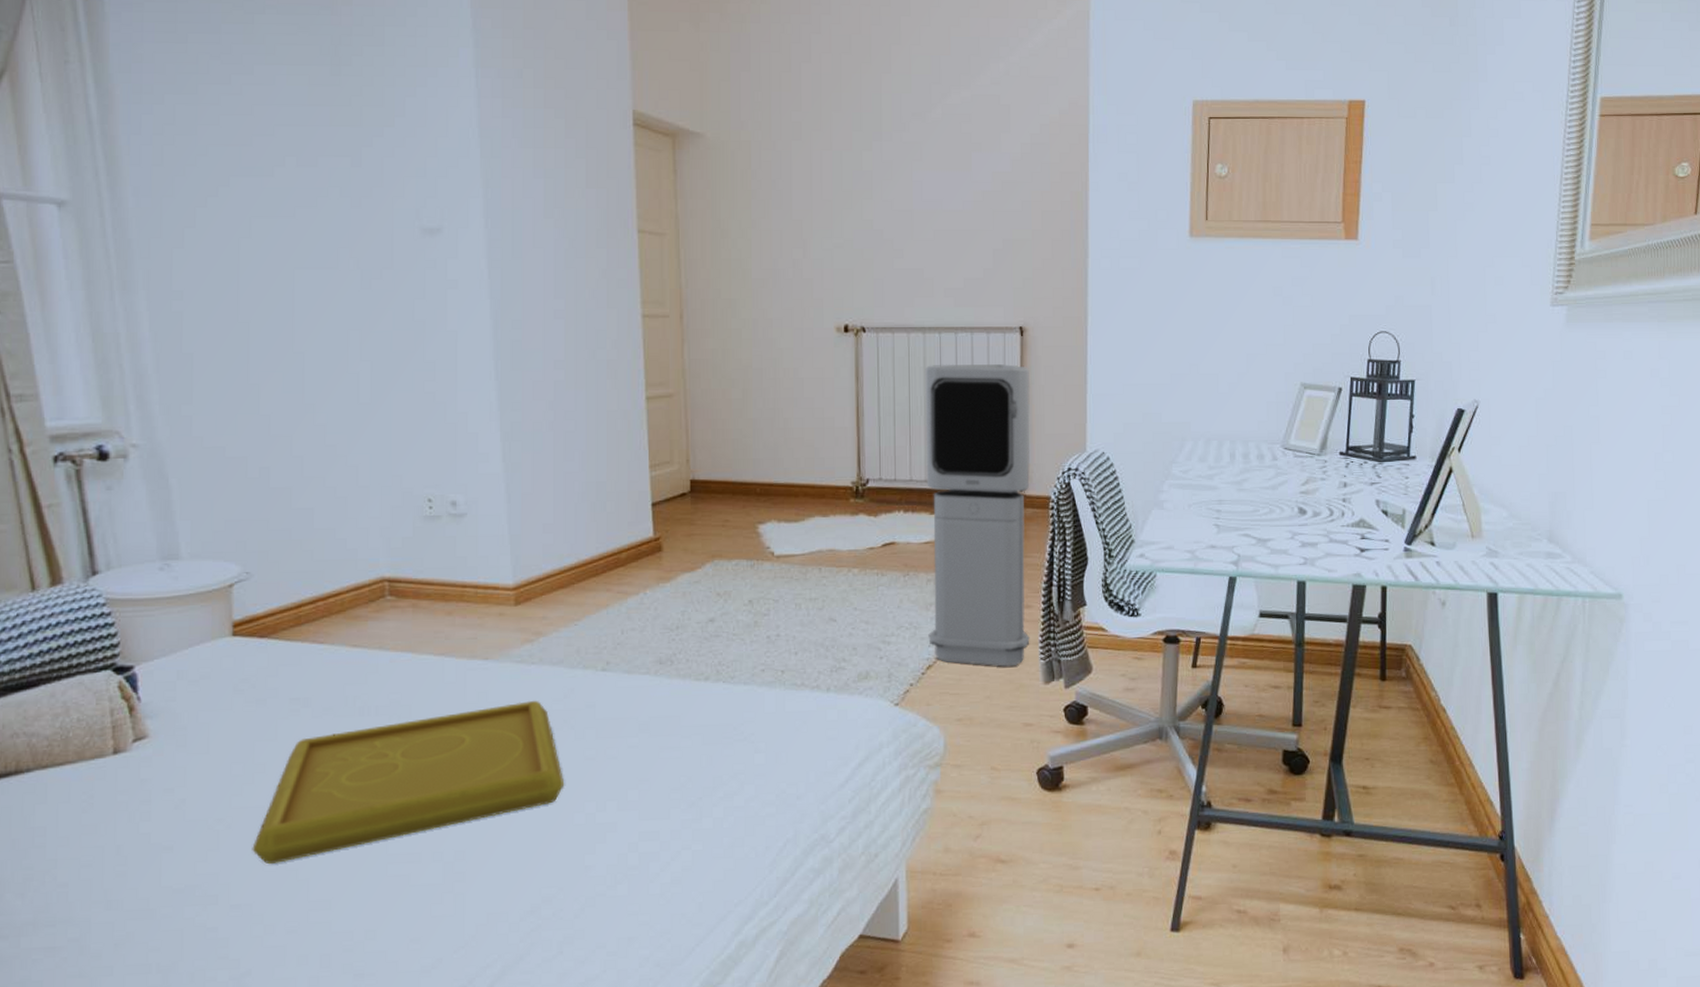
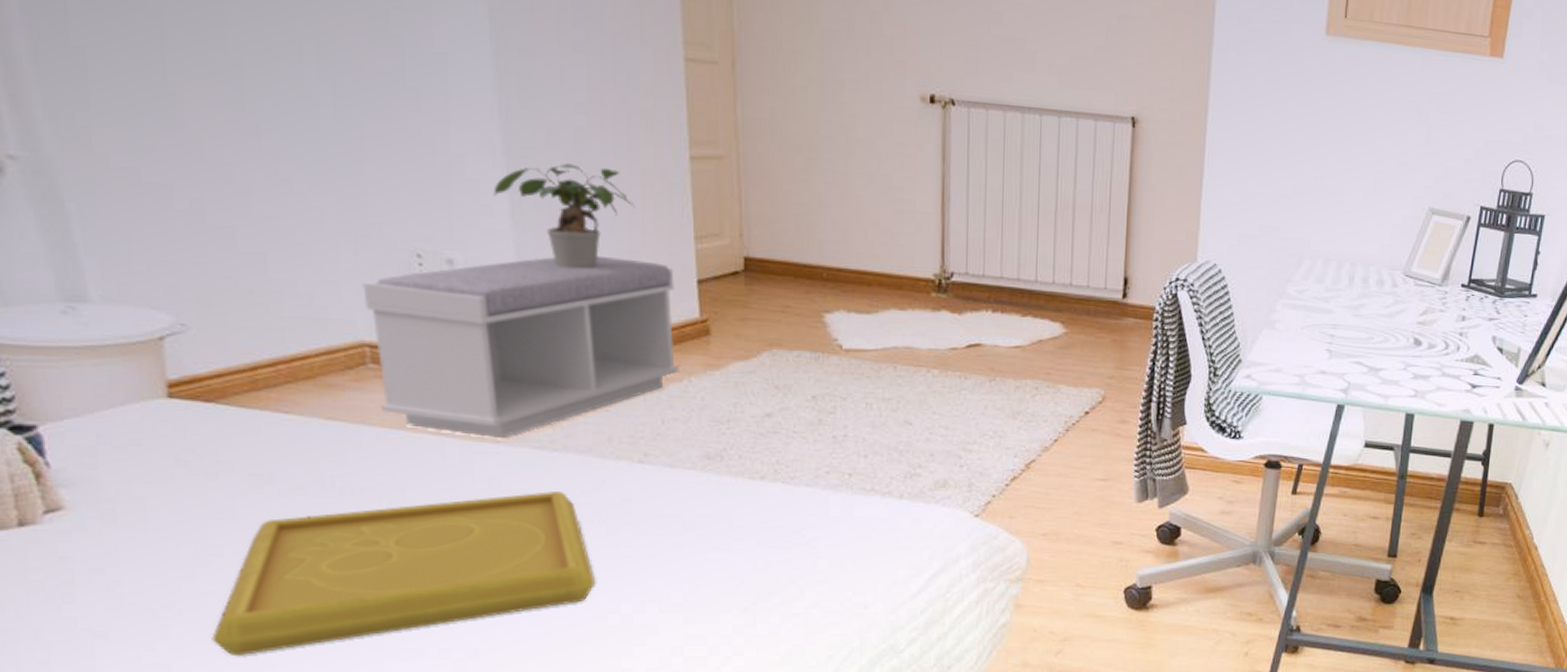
bench: none [385,488,637,655] -> present [363,255,680,437]
potted plant: none [489,412,601,500] -> present [493,163,635,268]
air purifier: present [925,364,1031,667] -> none [1014,150,1140,483]

